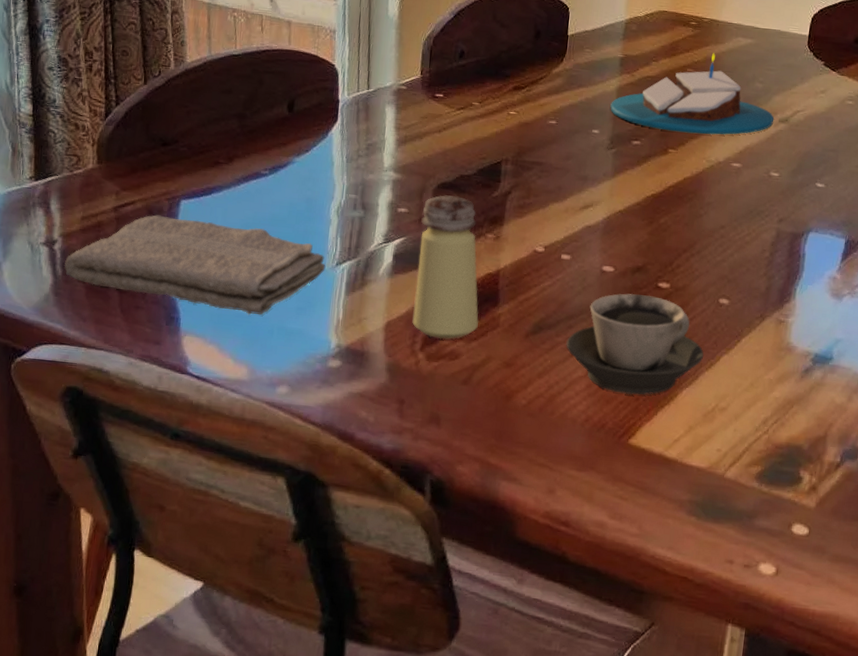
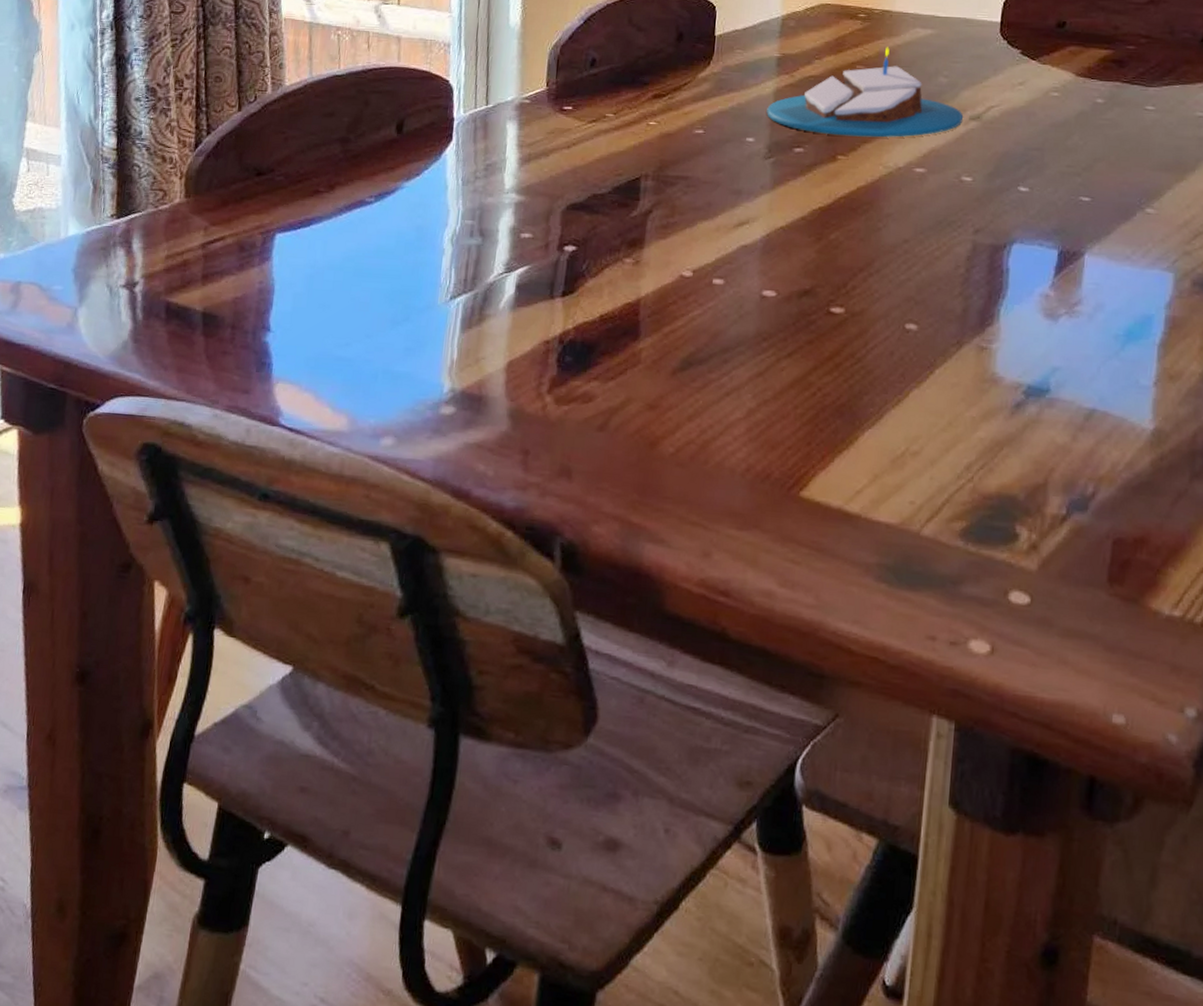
washcloth: present [64,215,326,315] -> none [145,250,438,358]
saltshaker: present [412,195,479,339] -> none [538,216,617,379]
cup: present [566,293,704,395] -> none [721,321,890,439]

